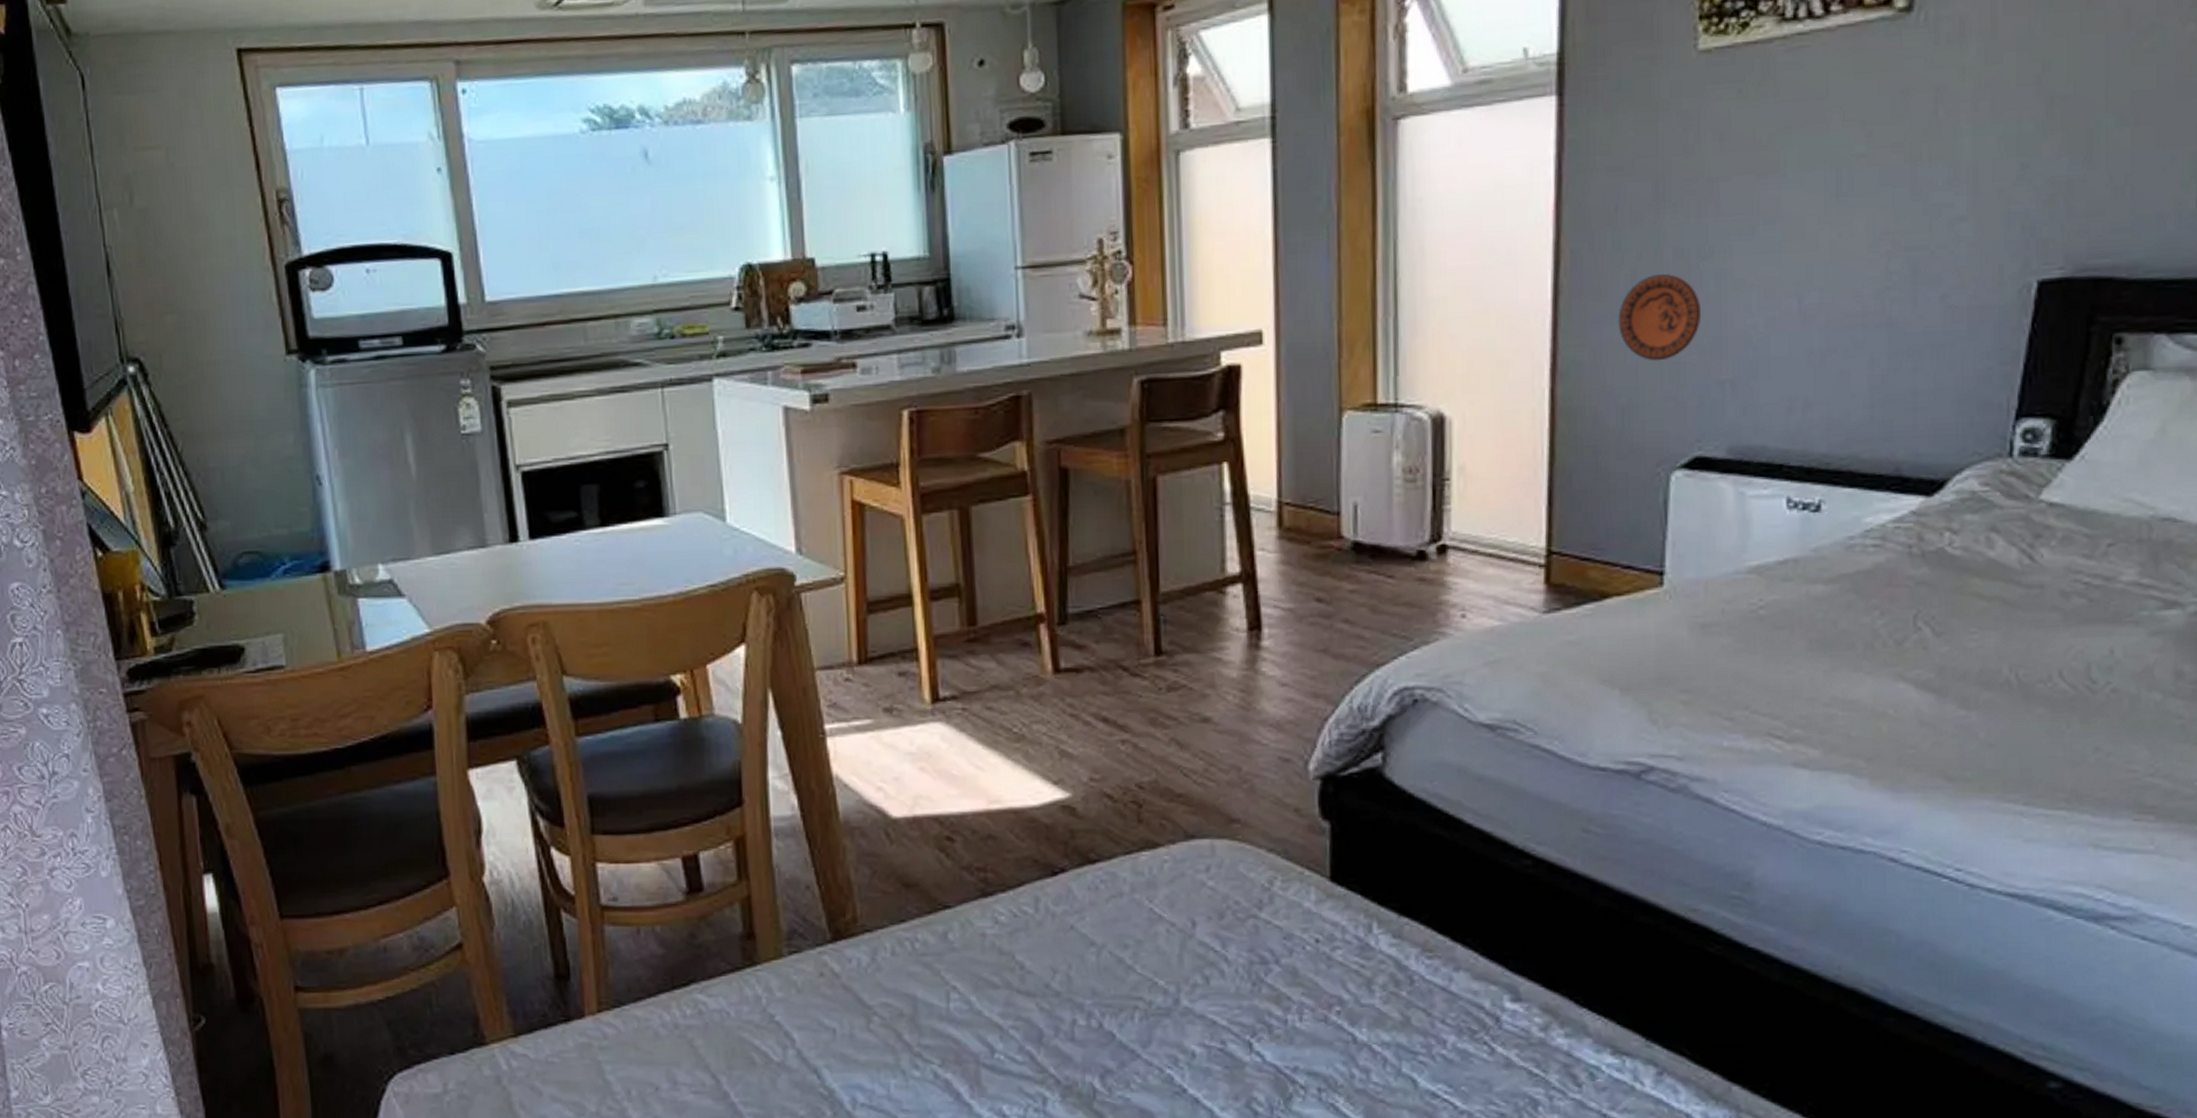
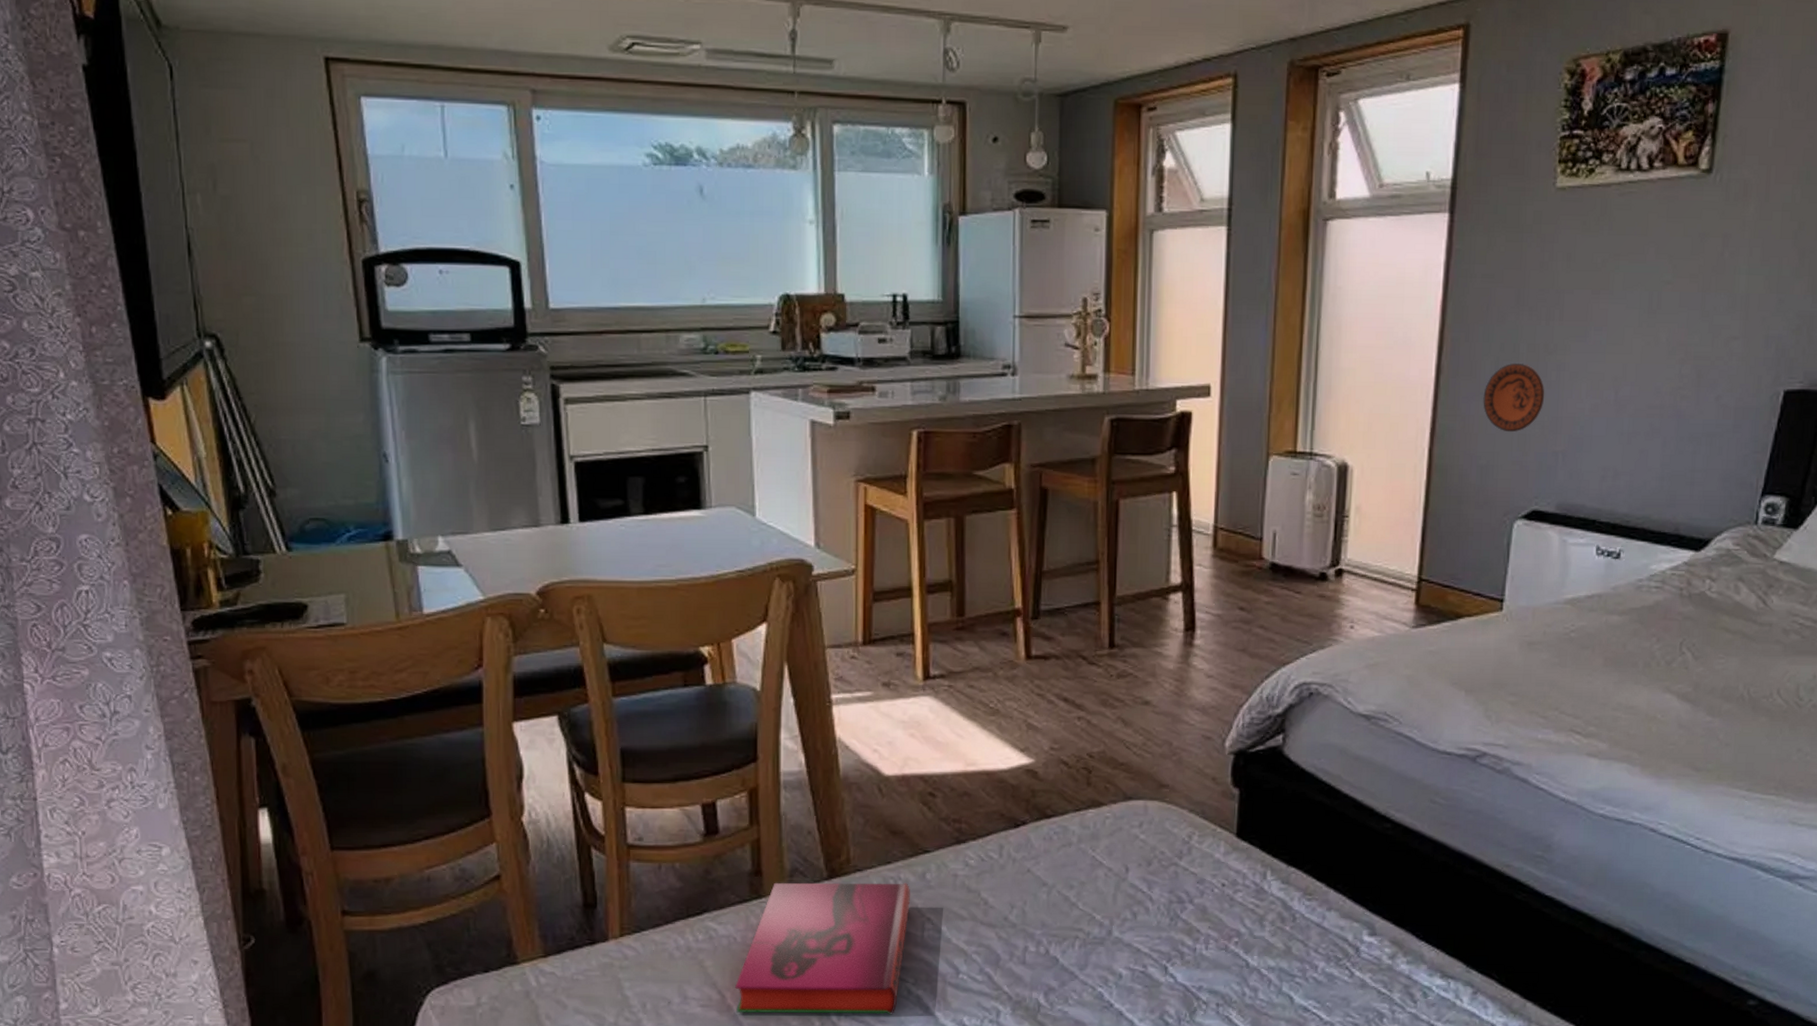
hardback book: none [730,945,932,1103] -> present [734,882,911,1015]

